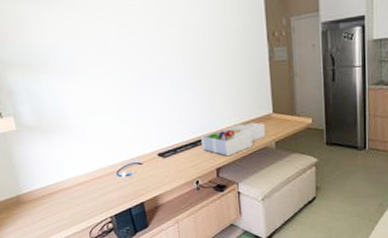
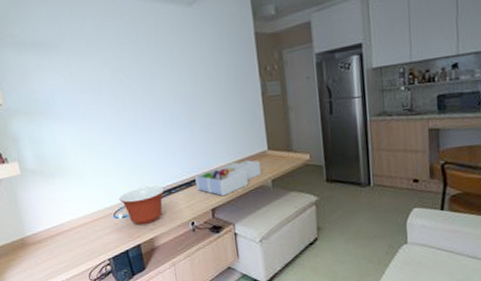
mixing bowl: none [122,145,170,184] -> present [119,185,165,225]

